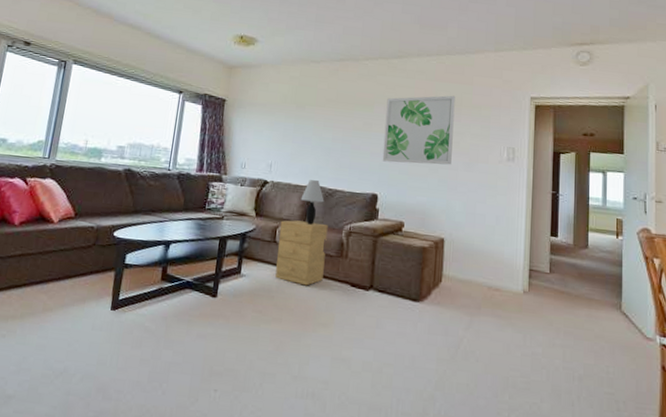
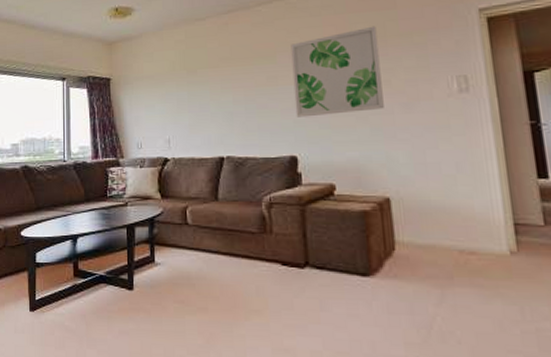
nightstand: present [275,220,328,286] -> none [189,197,248,269]
table lamp: present [300,180,324,225] -> none [208,150,235,200]

